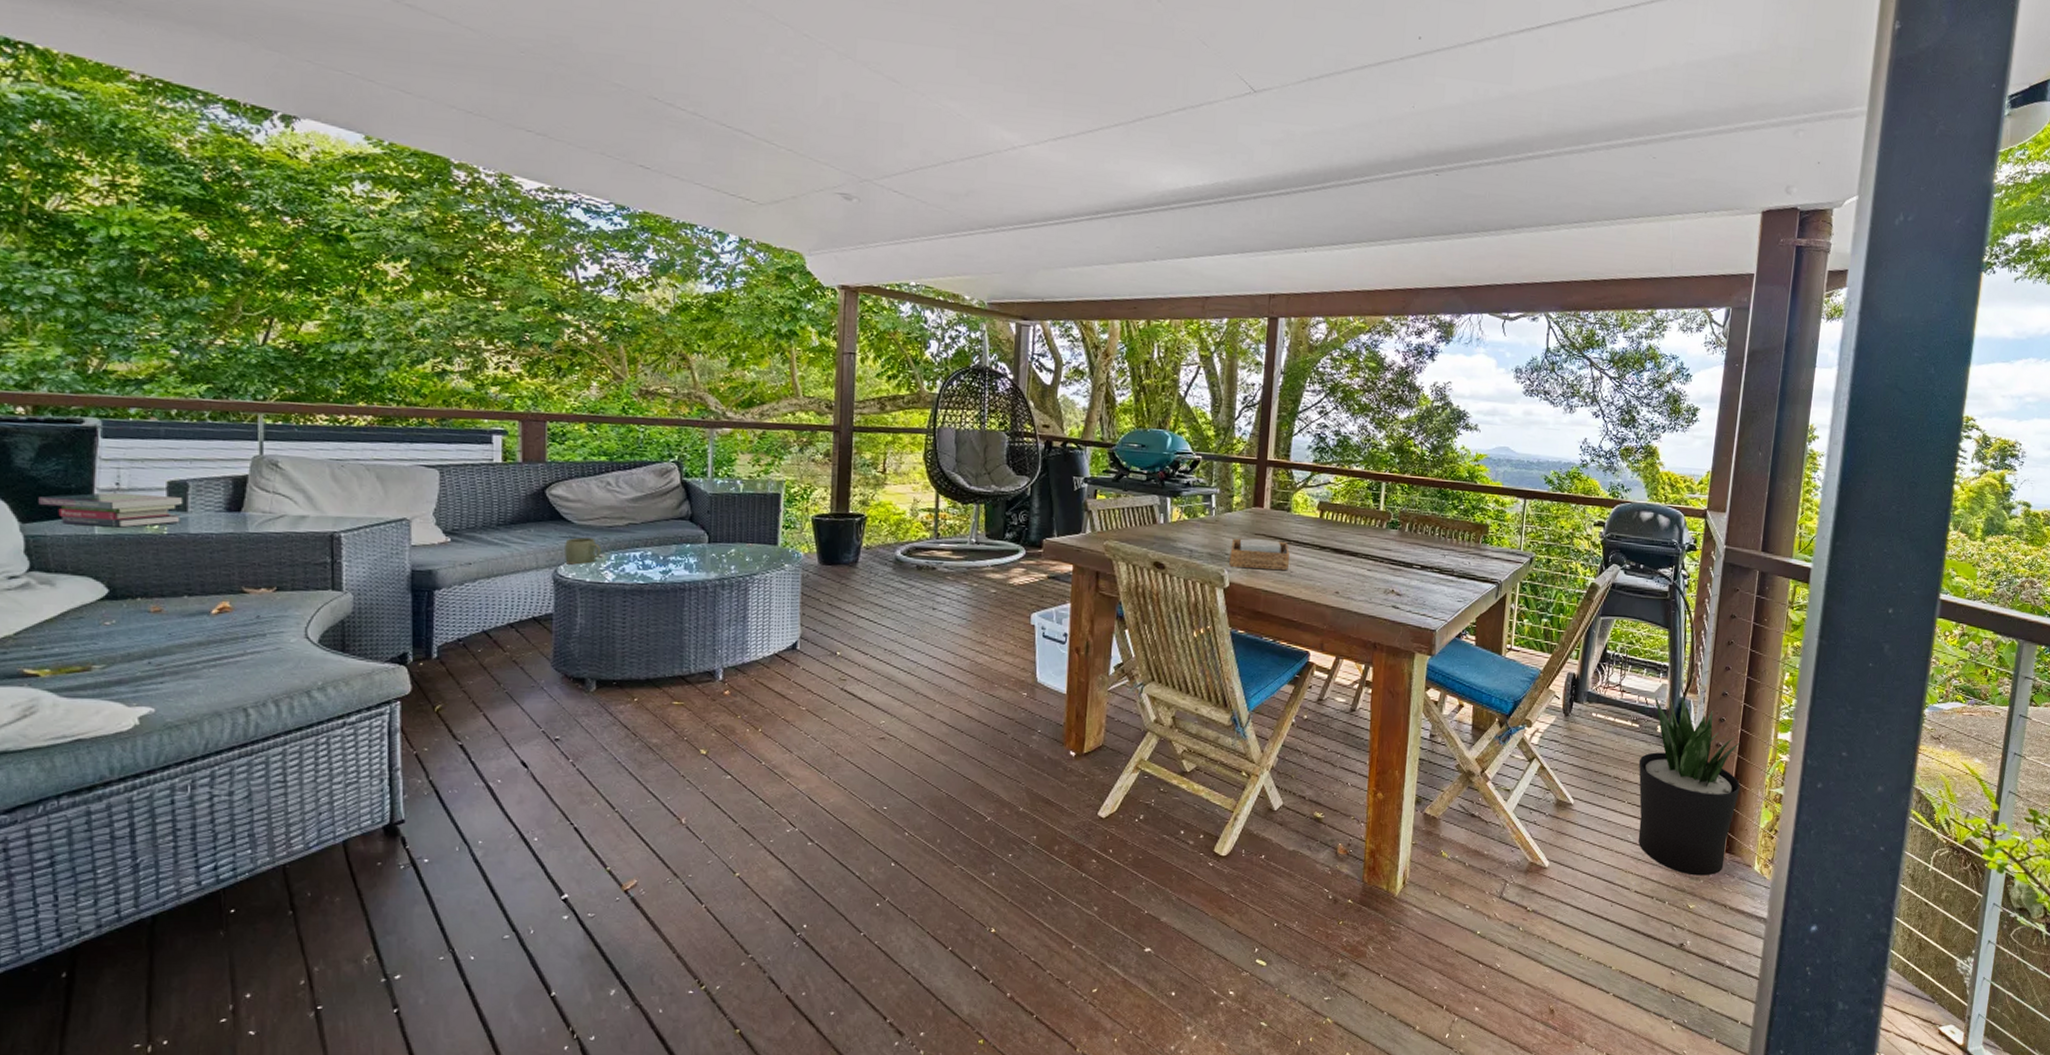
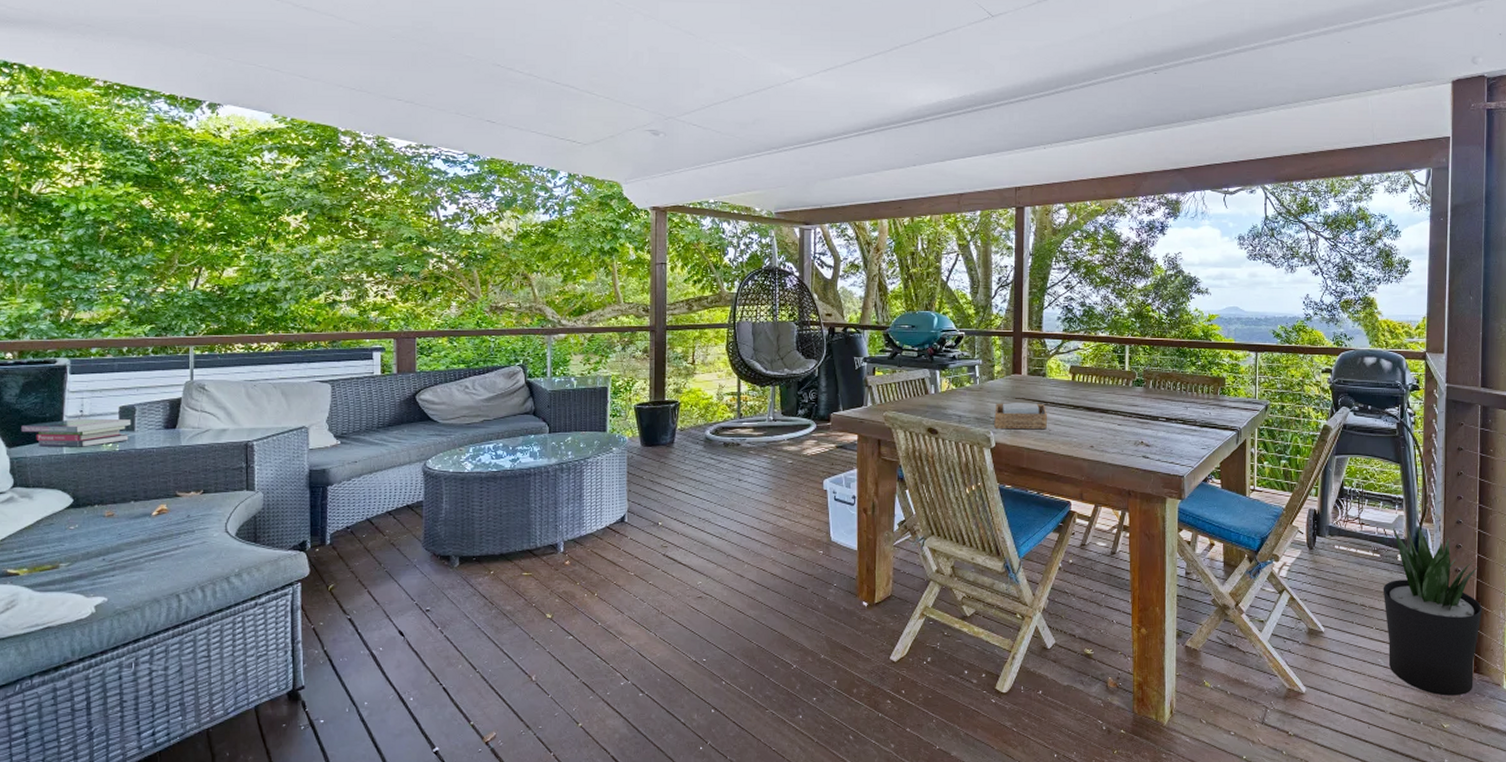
mug: present [563,537,601,565] -> none [431,434,462,458]

